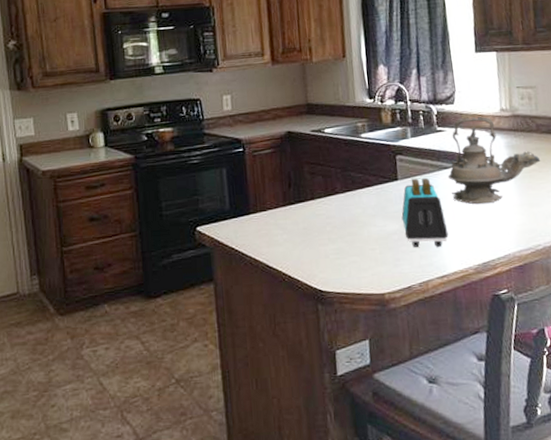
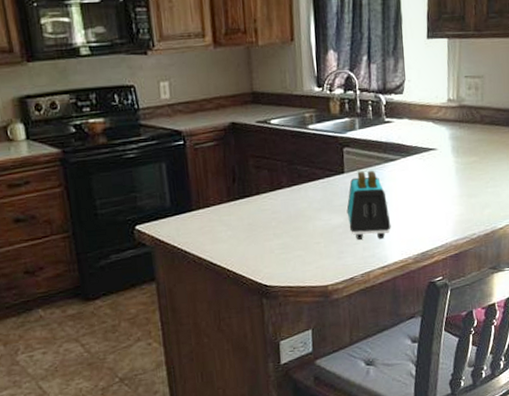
teapot: present [447,116,541,204] -> none [393,106,482,196]

